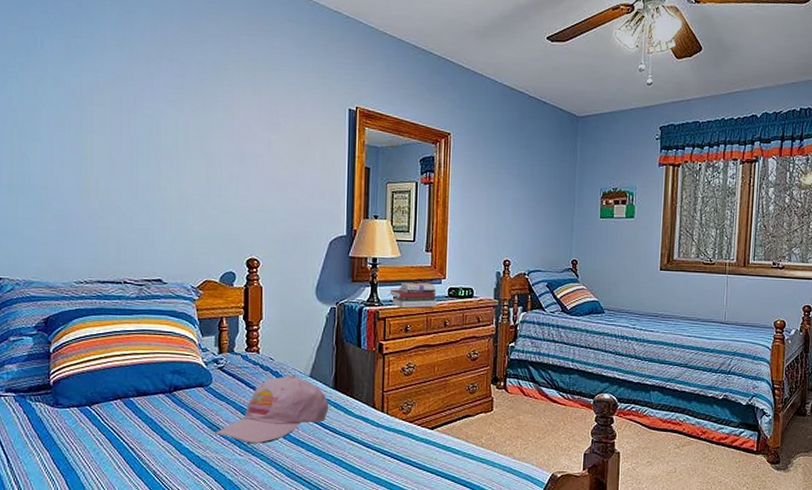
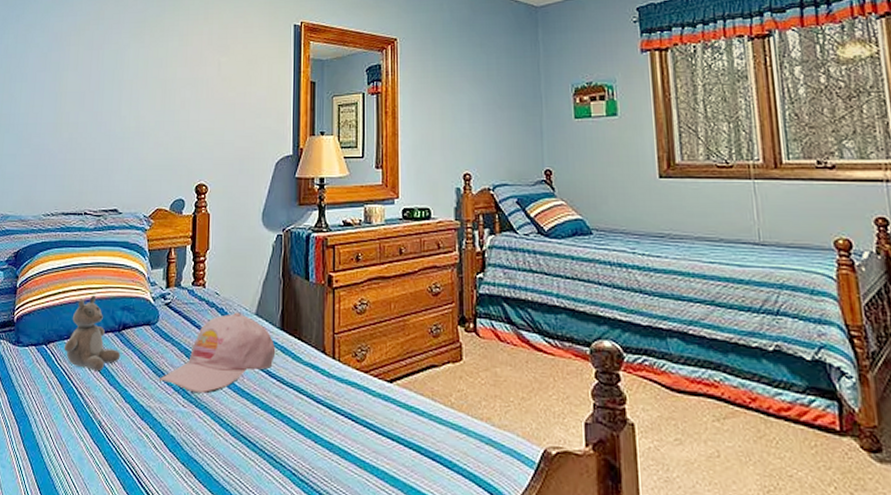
stuffed animal: none [110,359,173,429] -> present [64,294,121,372]
books: present [389,282,437,309] -> none [338,203,391,235]

